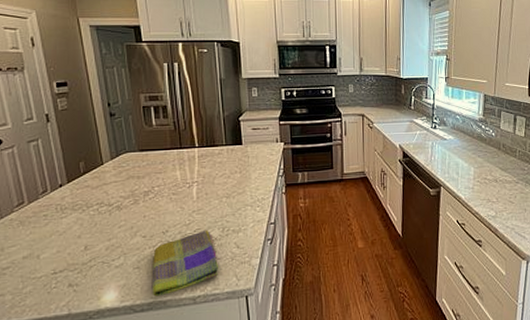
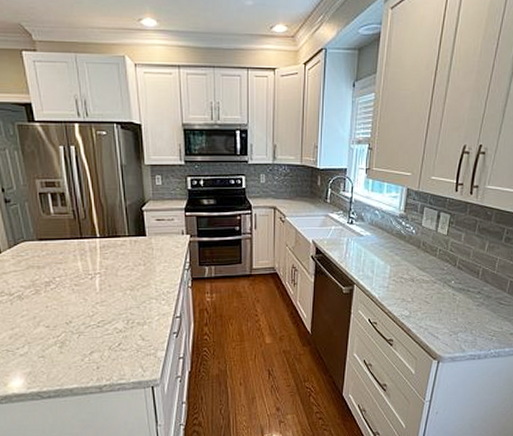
dish towel: present [153,231,219,297] -> none [57,322,125,385]

